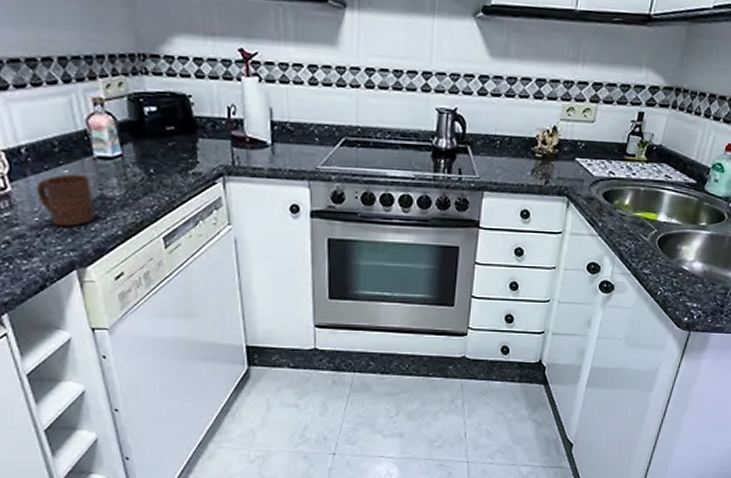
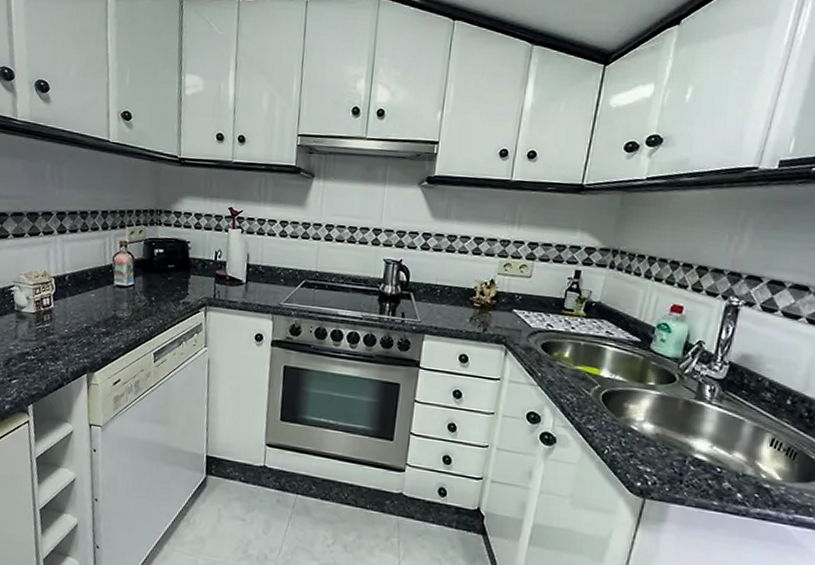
cup: present [37,174,95,226] -> none [70,297,108,339]

